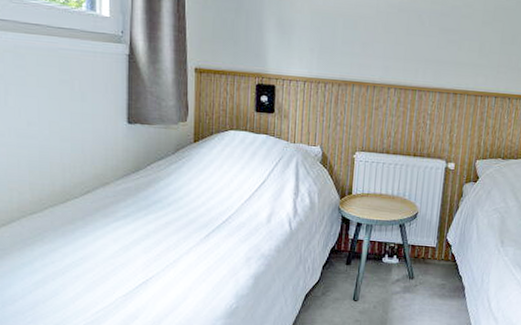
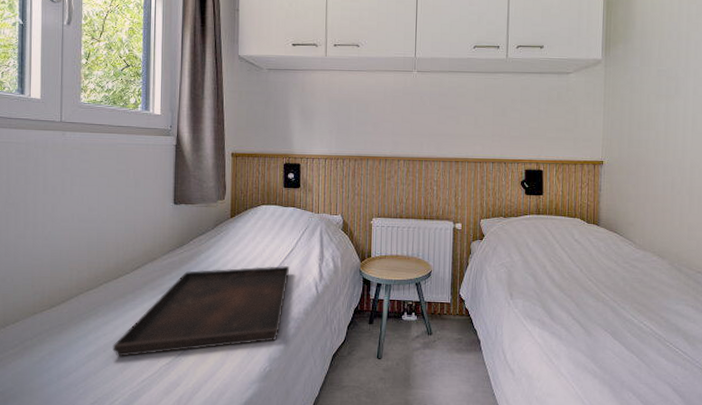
serving tray: none [62,198,261,287] -> present [112,265,290,357]

